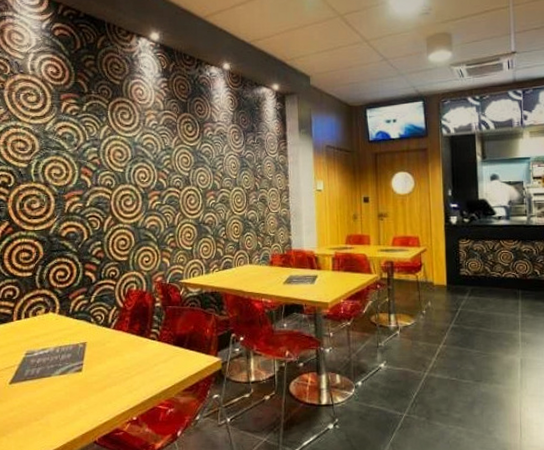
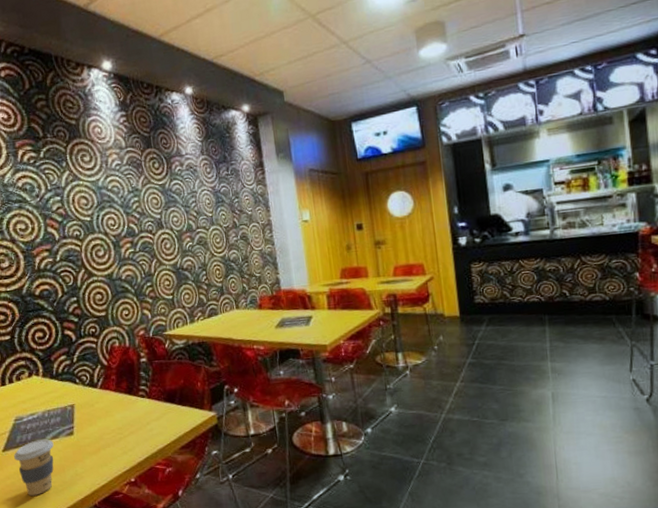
coffee cup: none [20,374,62,429] -> present [14,439,54,496]

